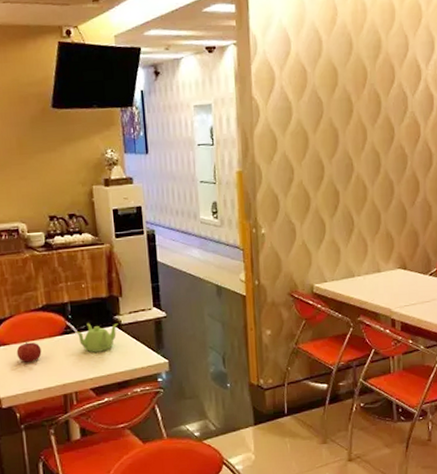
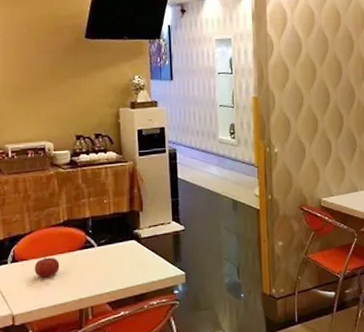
teapot: present [75,323,118,353] -> none [94,237,138,267]

